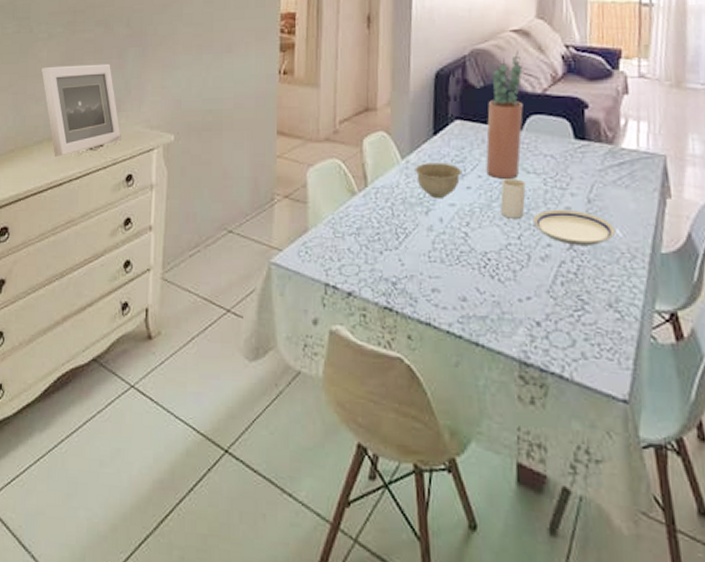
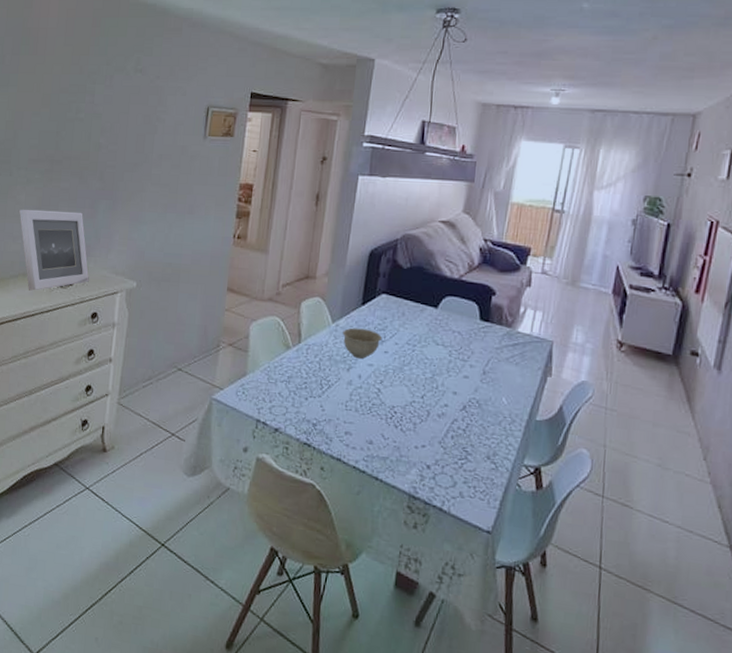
vase: present [486,49,523,179] -> none [402,238,445,348]
cup: present [500,179,526,219] -> none [410,348,434,382]
plate: present [532,209,616,245] -> none [435,376,502,409]

